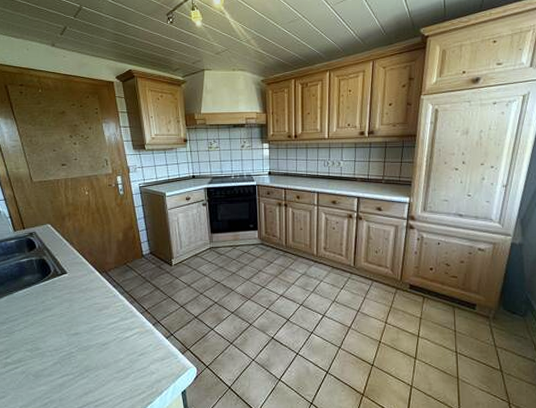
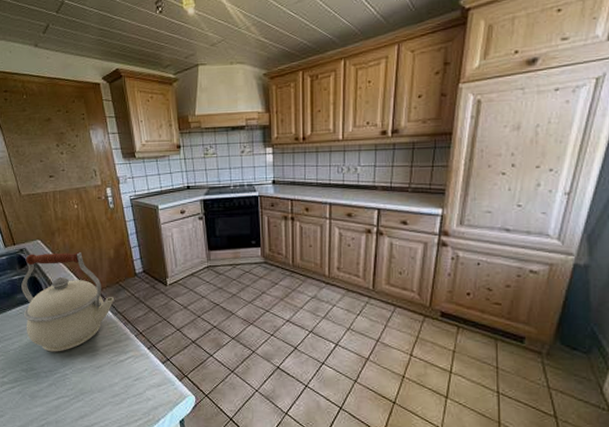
kettle: none [29,236,122,331] -> present [21,252,115,352]

